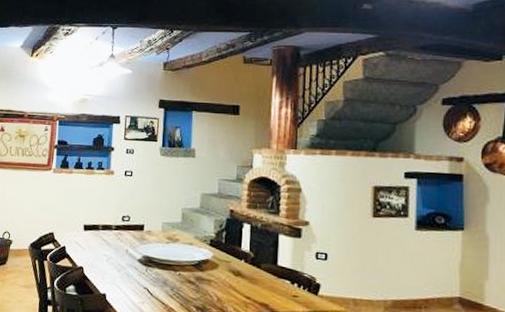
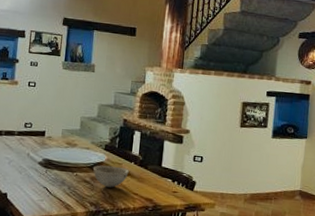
bowl: none [198,263,239,290] -> present [93,165,129,188]

